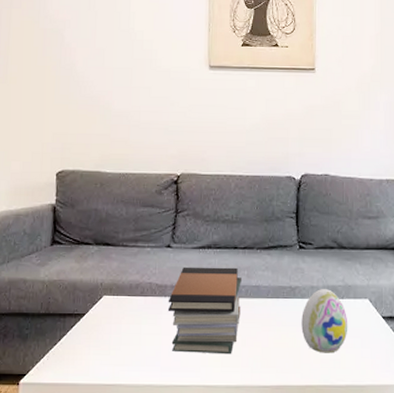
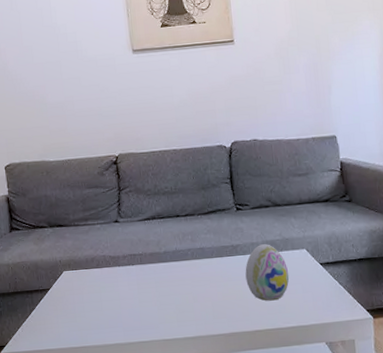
book stack: present [167,266,241,355] -> none [122,233,190,313]

